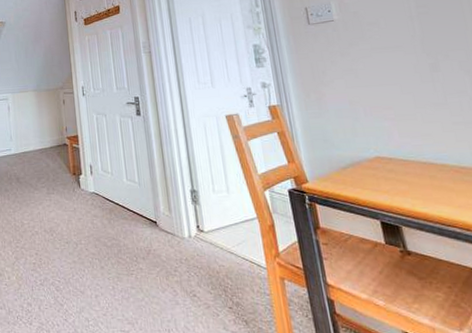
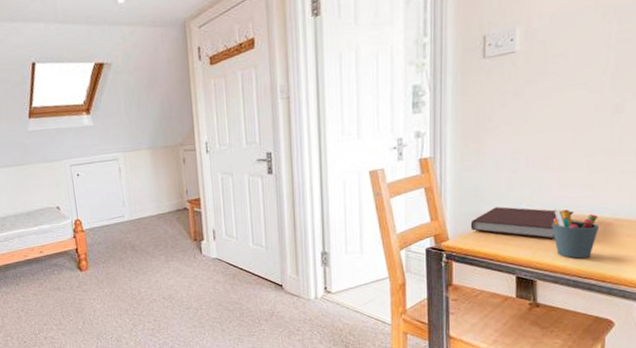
notebook: none [325,152,422,184] -> present [470,207,574,239]
pen holder: none [400,155,449,205] -> present [552,209,600,259]

